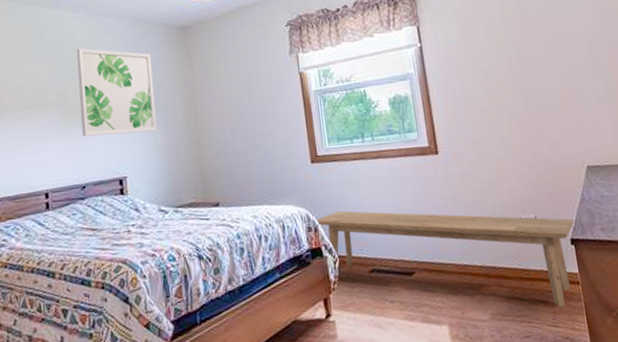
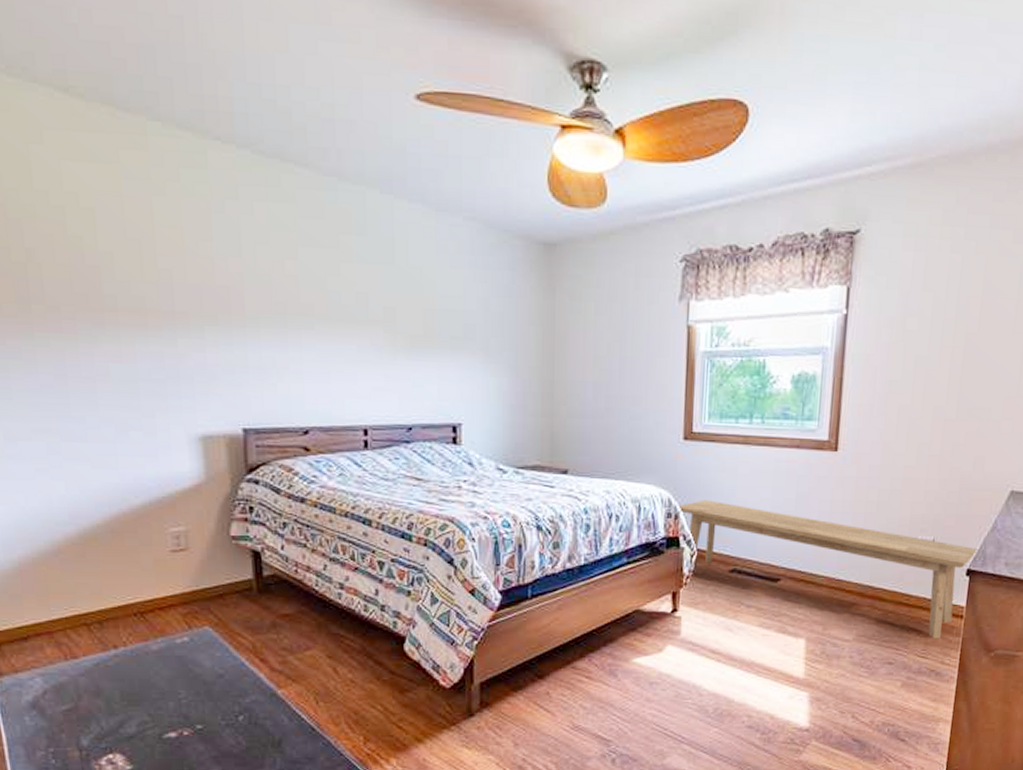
wall art: present [77,48,157,137] -> none [410,252,503,373]

